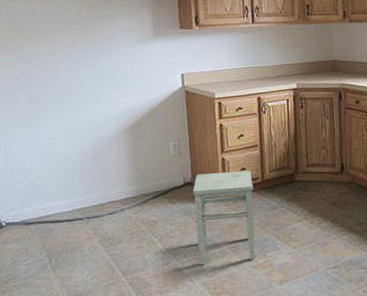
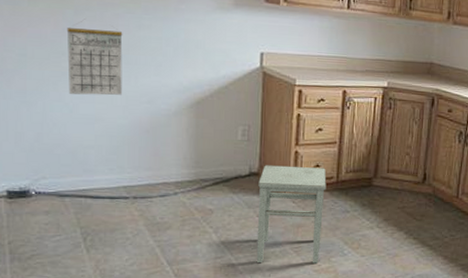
calendar: none [18,67,68,134] -> present [66,19,123,96]

